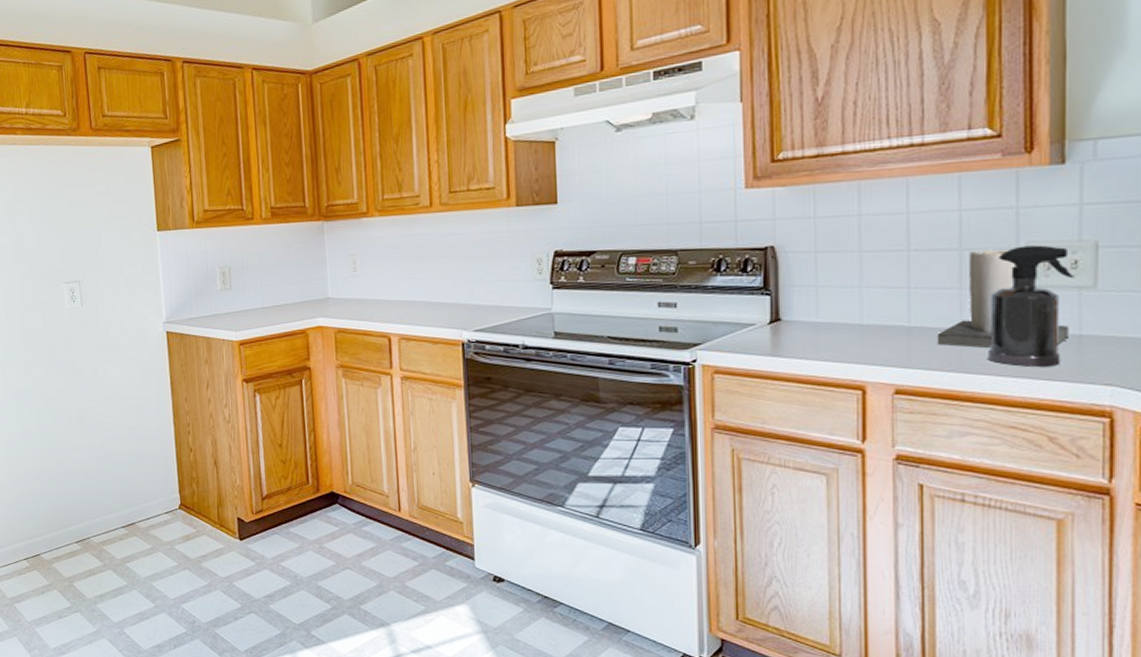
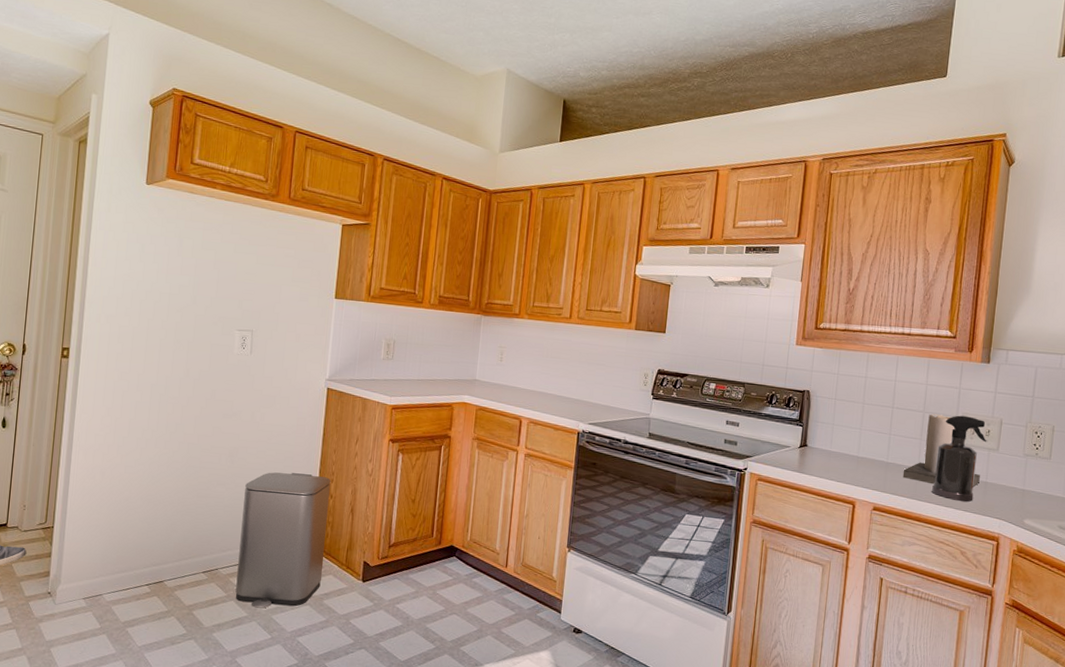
pedal bin: none [101,428,196,576] -> present [235,472,332,609]

